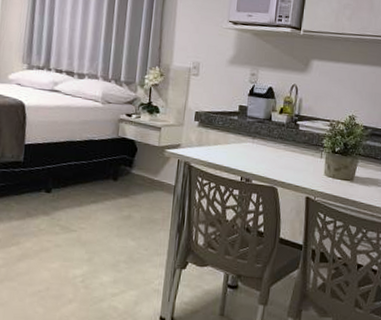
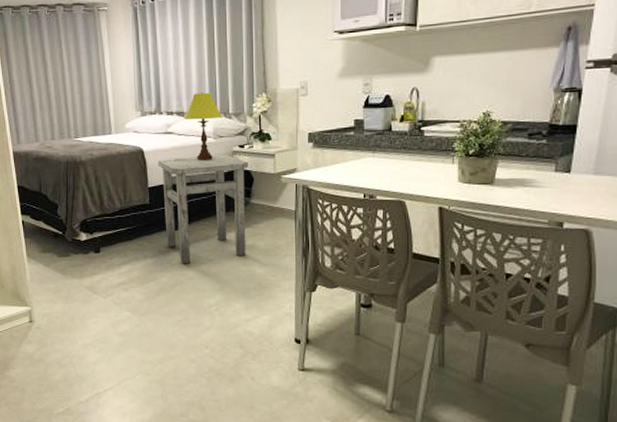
side table: none [36,117,134,230] -> present [158,155,249,264]
table lamp: none [72,55,114,125] -> present [183,92,223,161]

